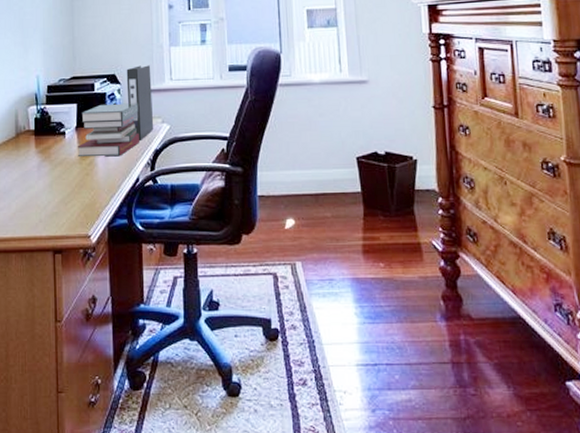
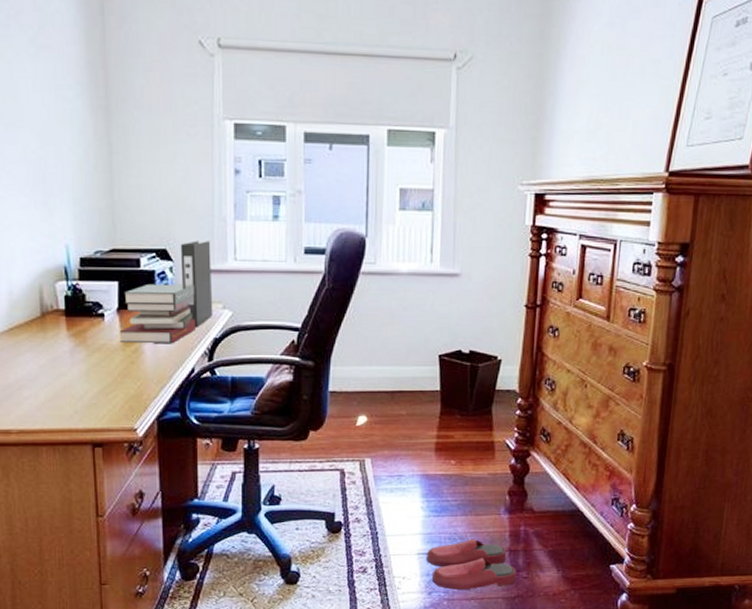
slippers: none [366,348,463,407] -> present [427,538,516,590]

